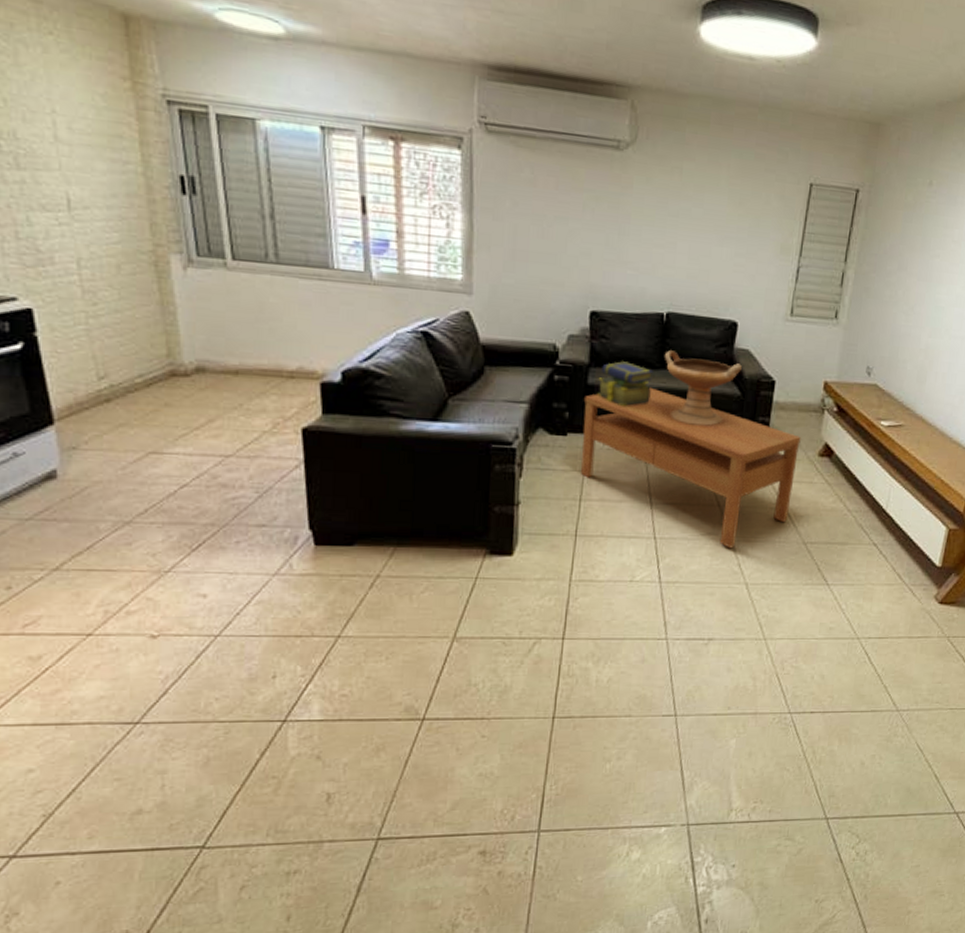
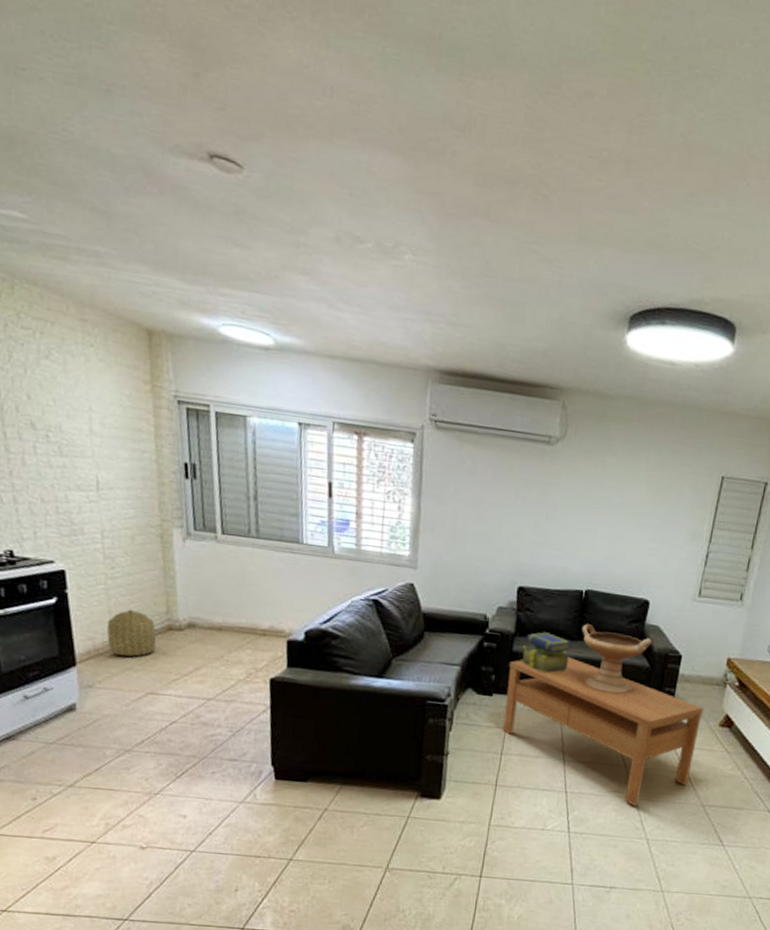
basket: none [92,353,157,411] -> present [107,609,157,657]

